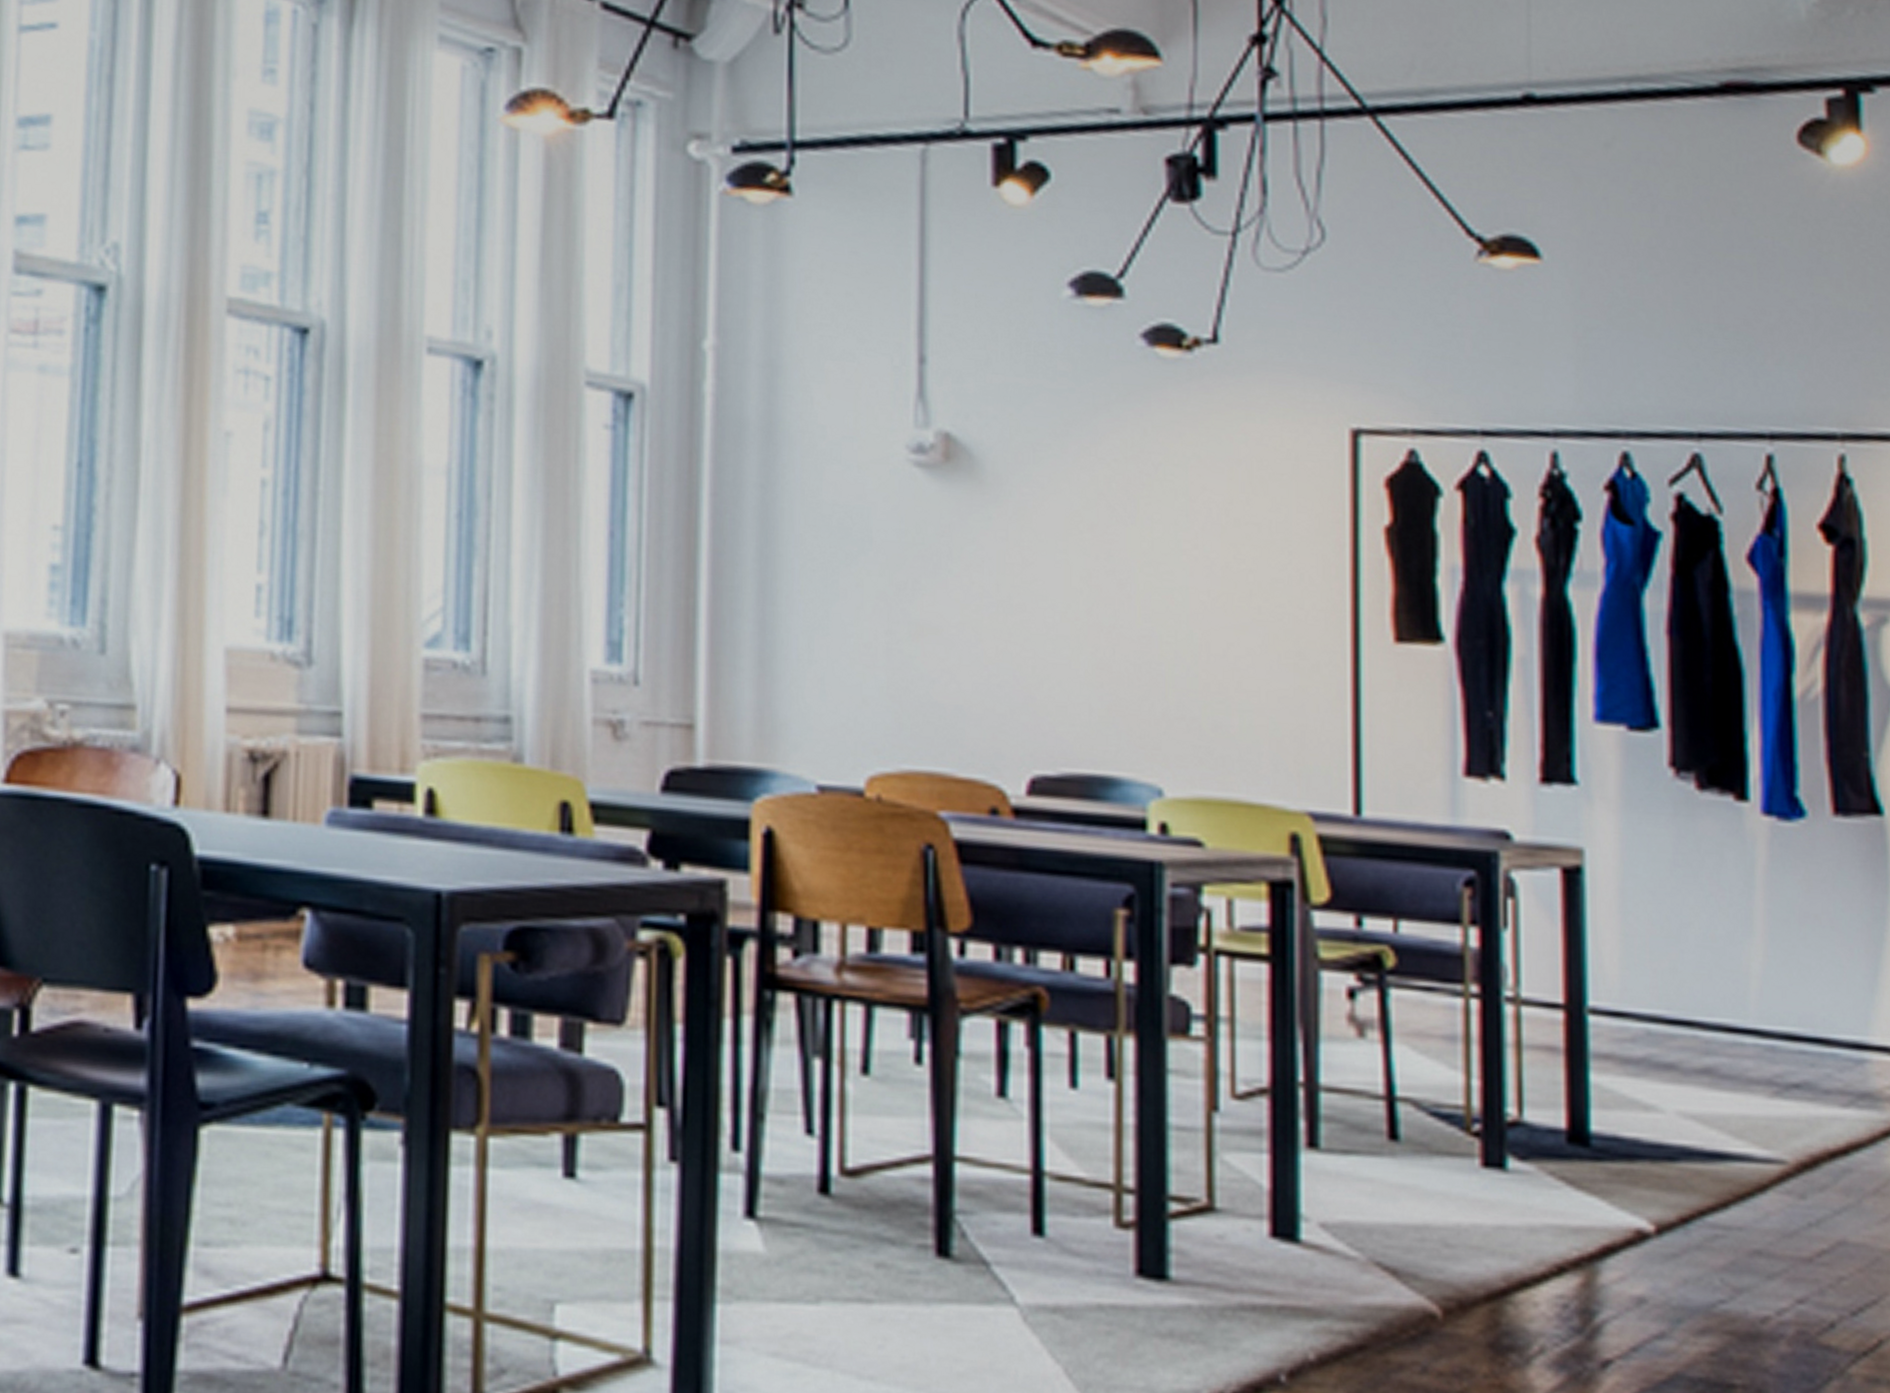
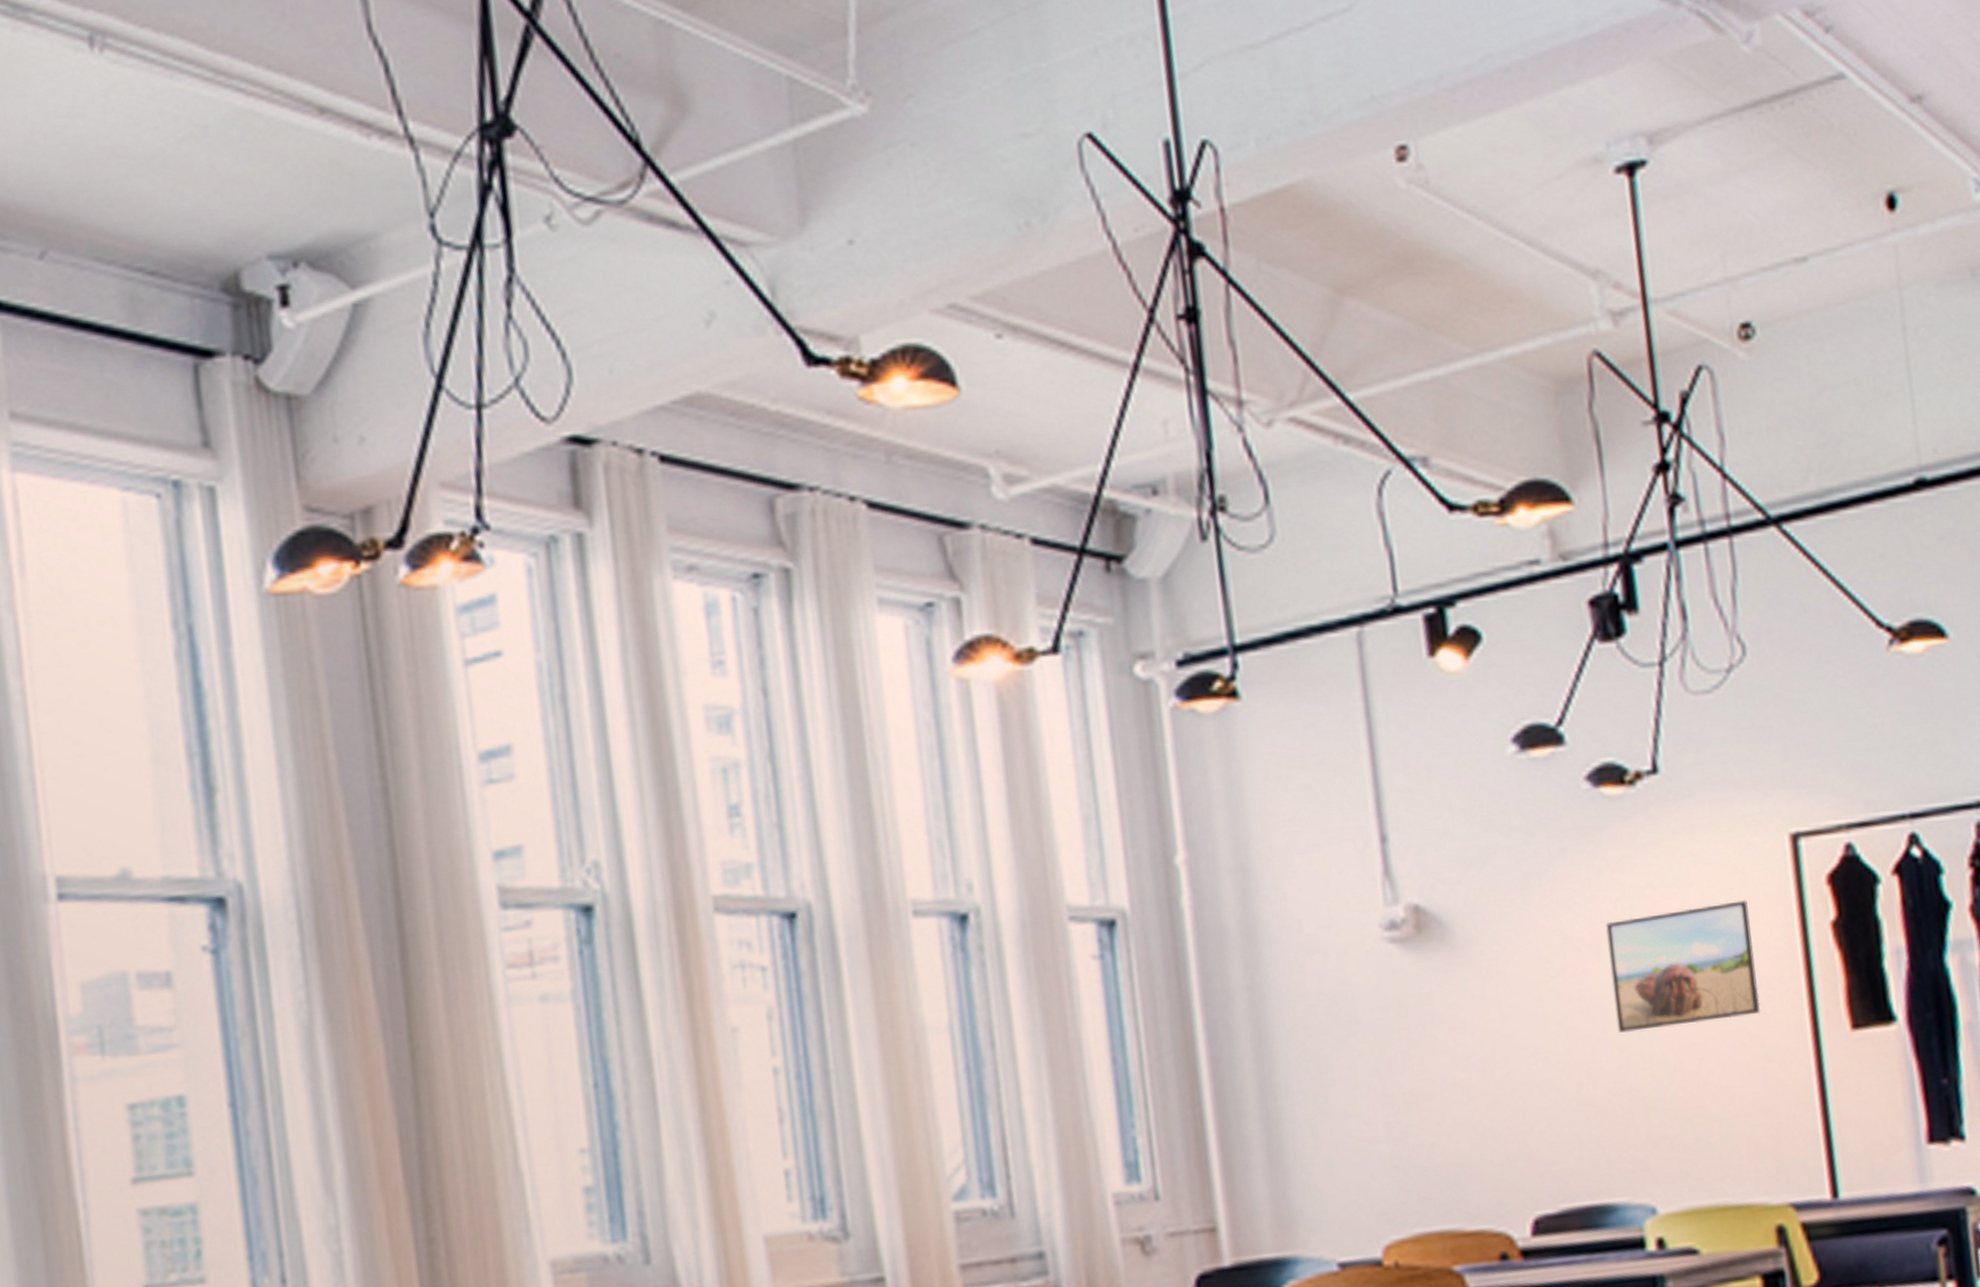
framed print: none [1144,485,1299,608] -> present [1606,900,1761,1033]

